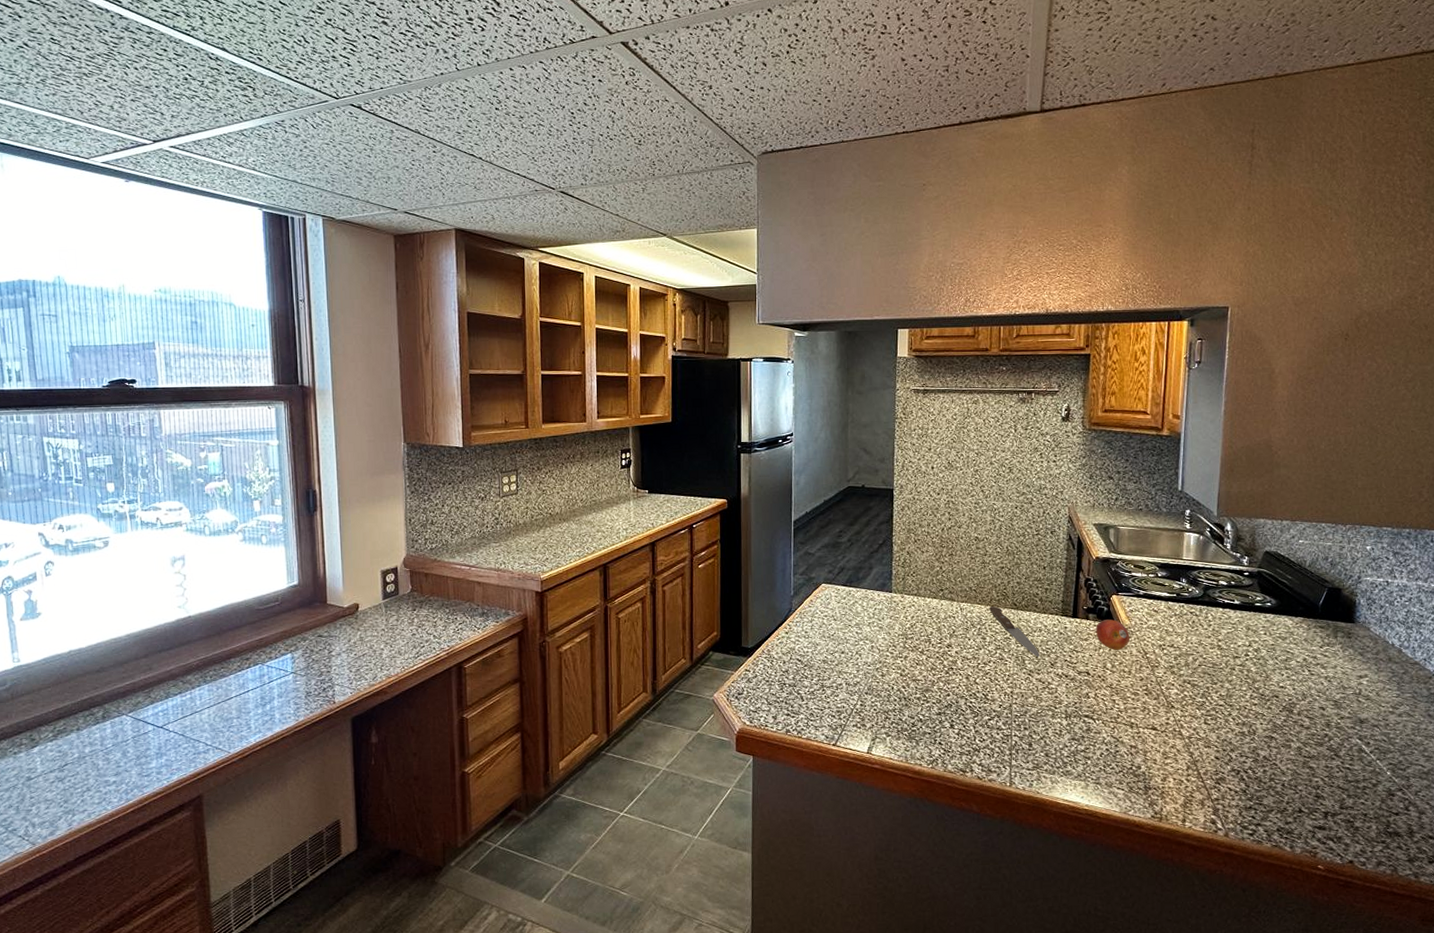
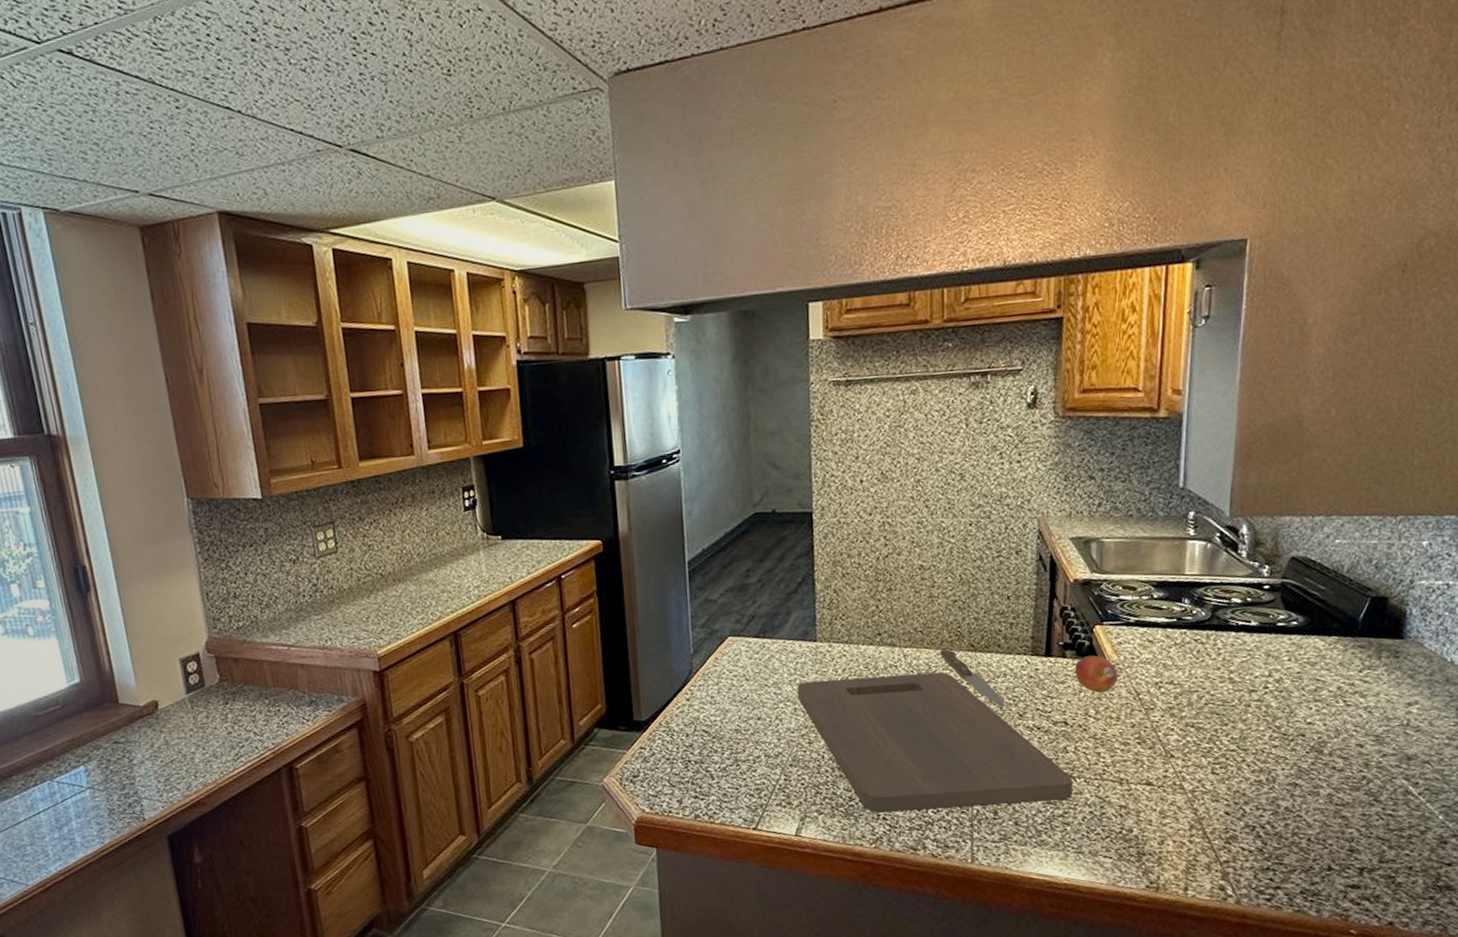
cutting board: none [874,624,1093,738] -> present [796,672,1073,813]

